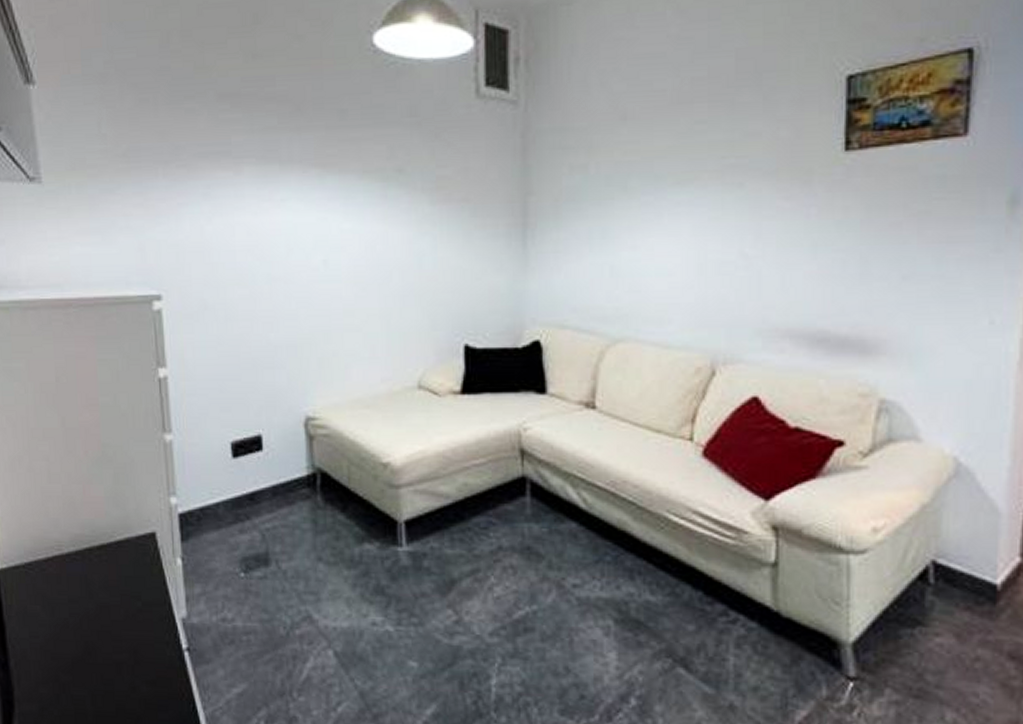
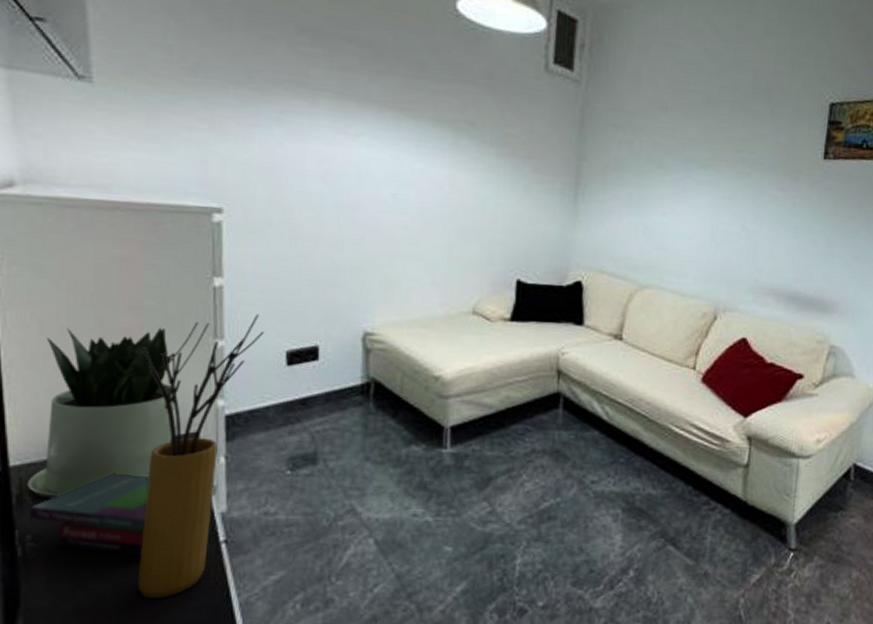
planter: none [13,424,133,603] -> present [27,327,175,500]
books: none [16,576,178,664] -> present [29,473,218,557]
vase: none [100,404,209,709] -> present [137,314,265,599]

